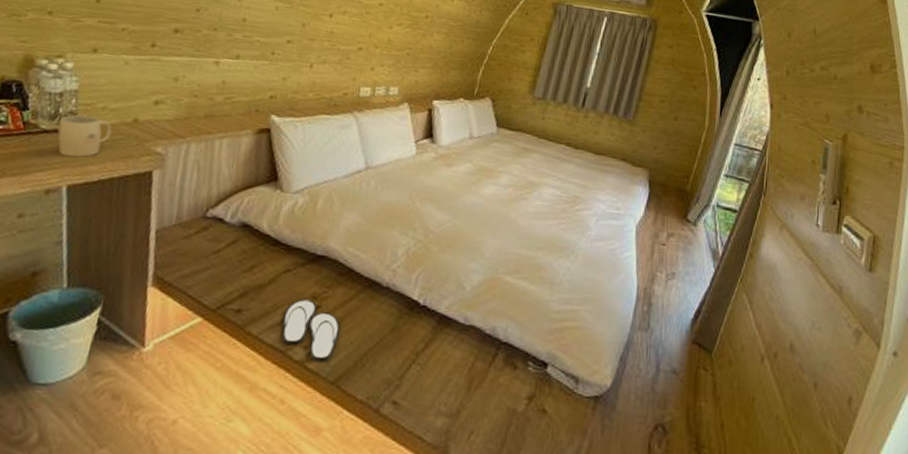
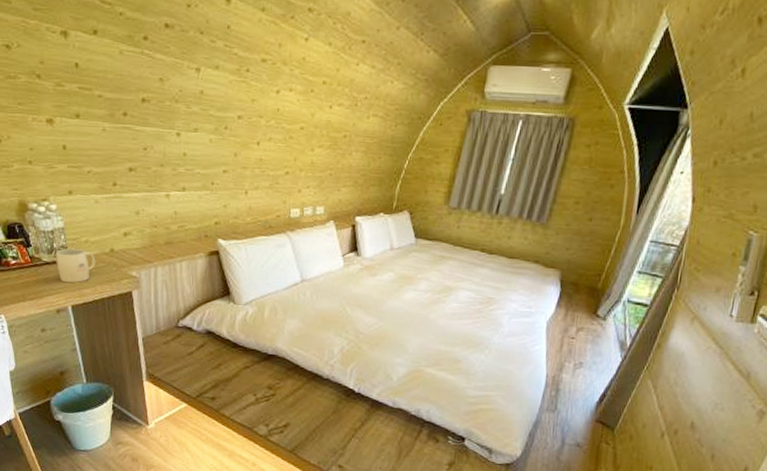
slippers: present [281,298,341,362] -> none [247,388,293,436]

